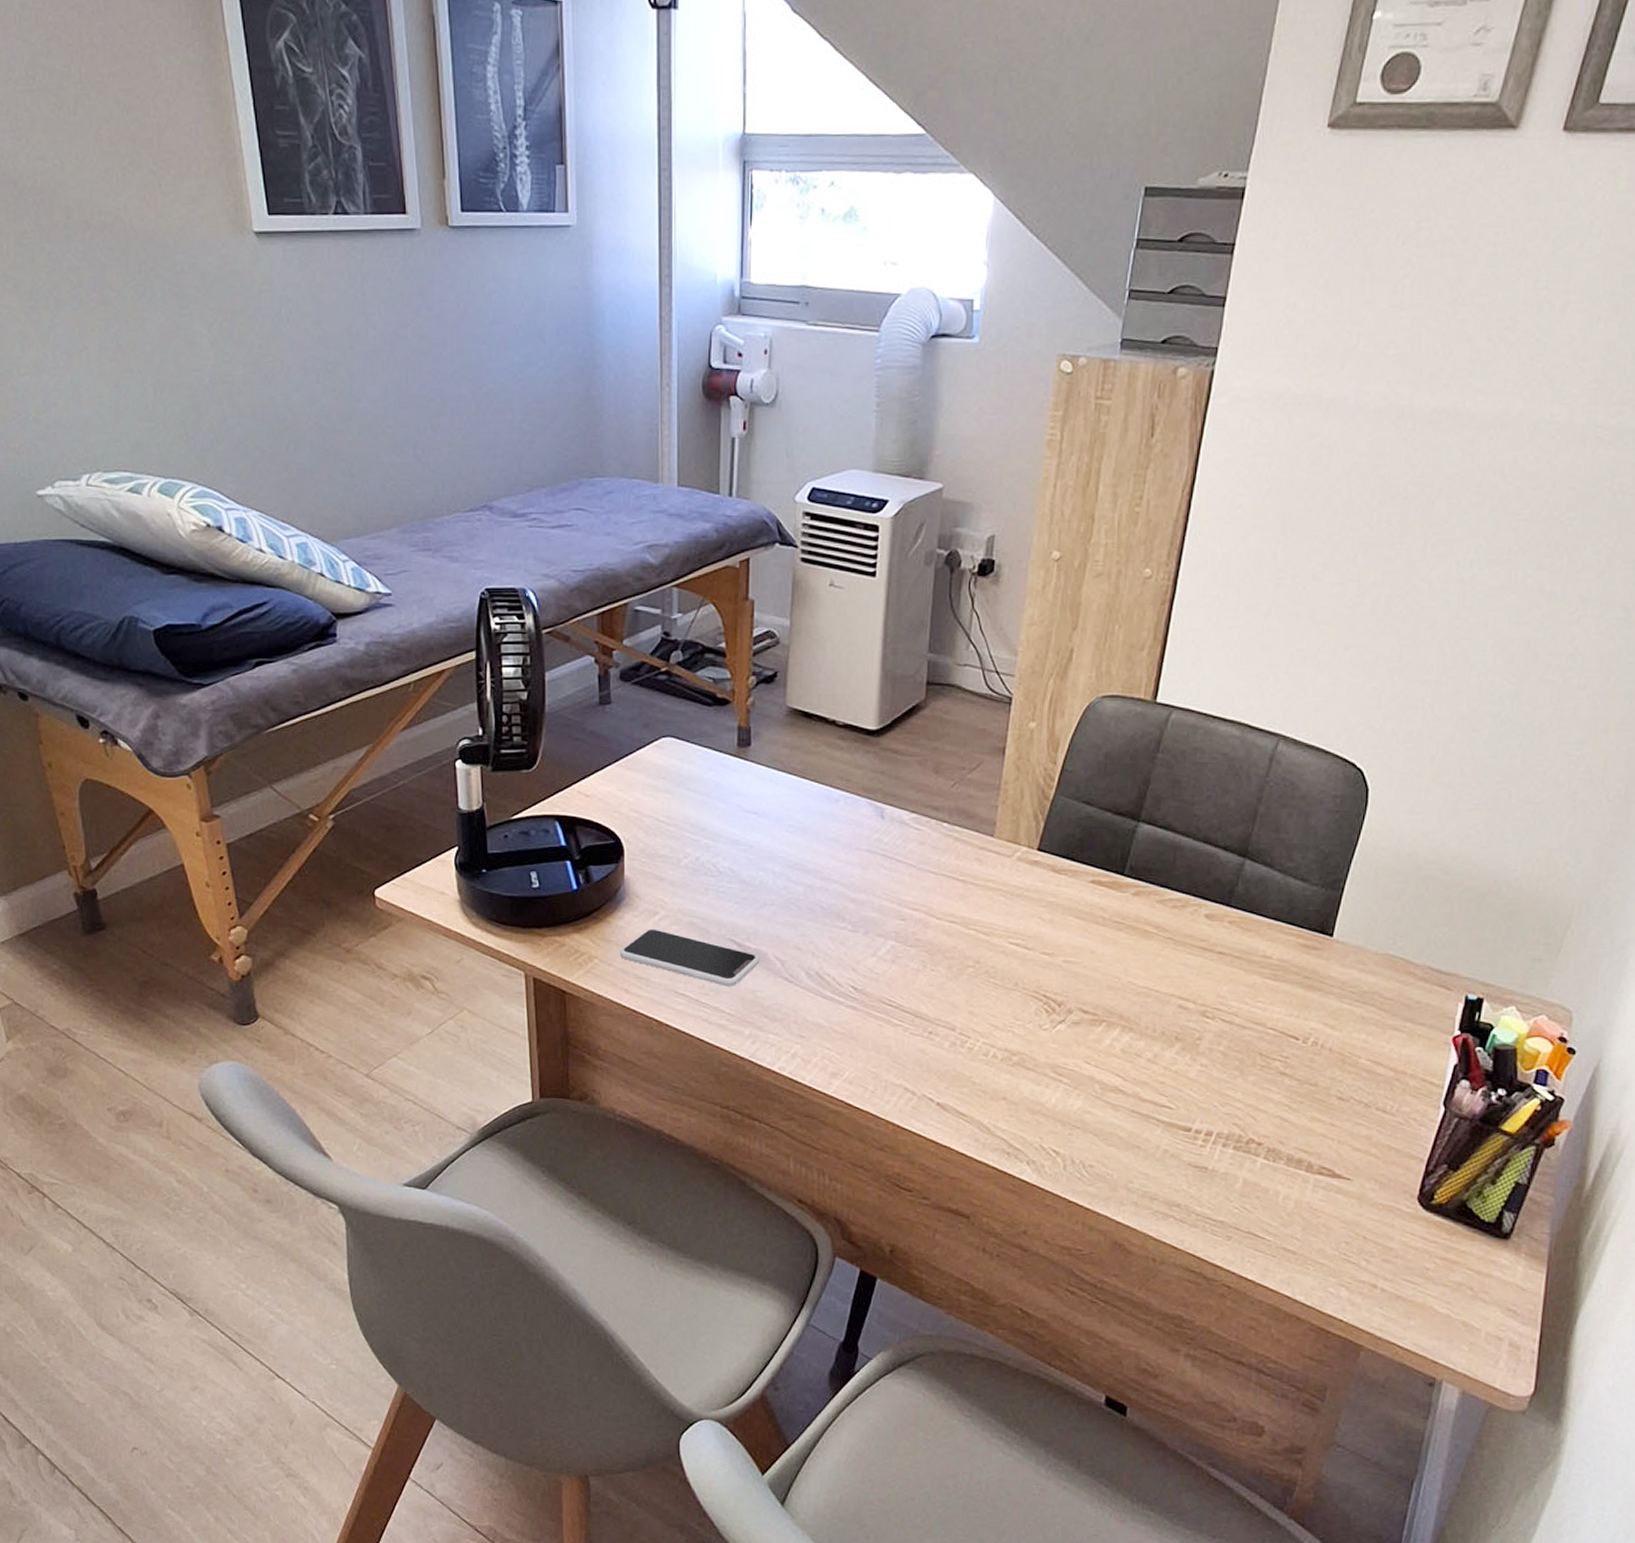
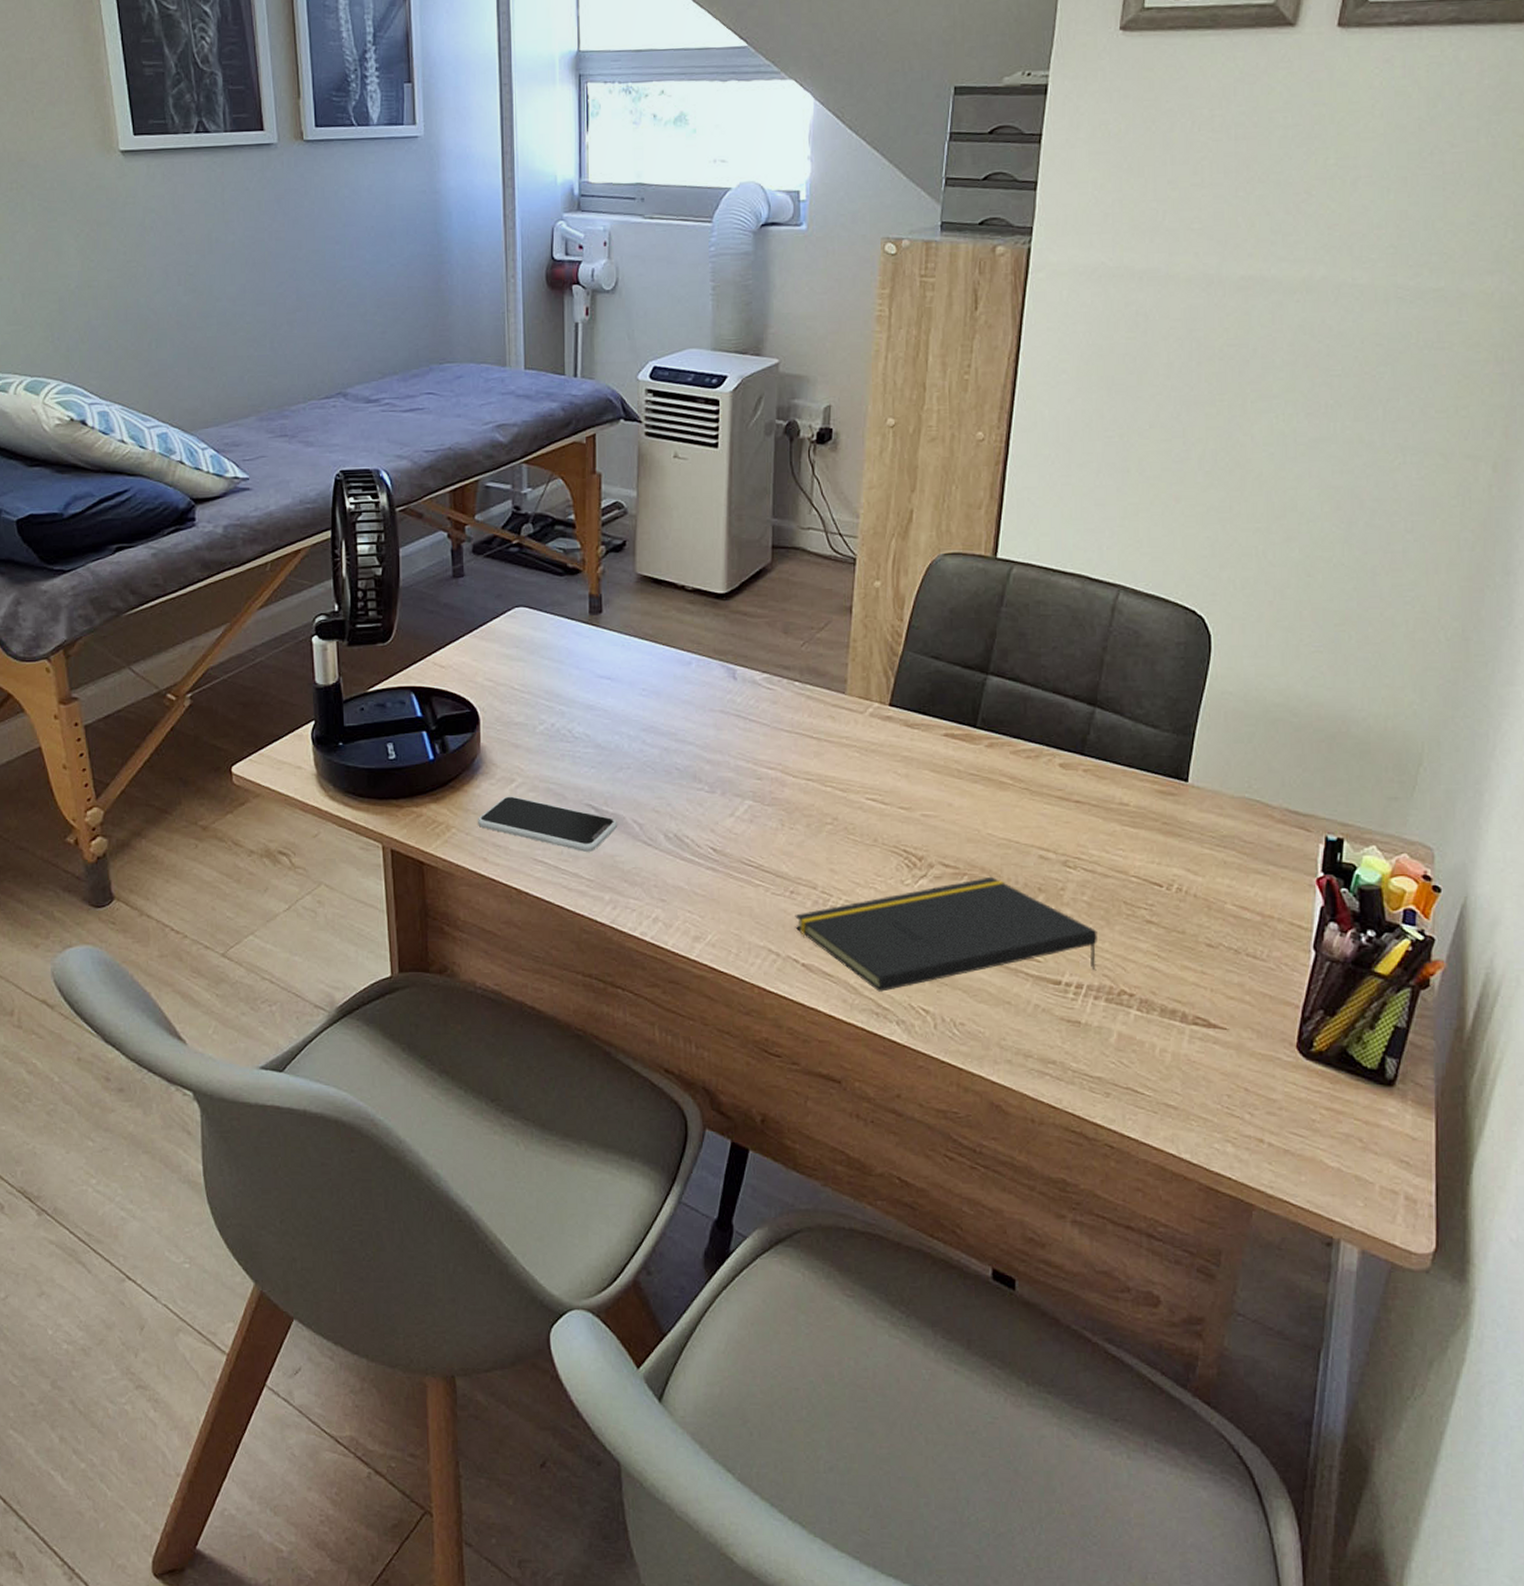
notepad: none [932,1024,1231,1133] -> present [795,876,1097,992]

